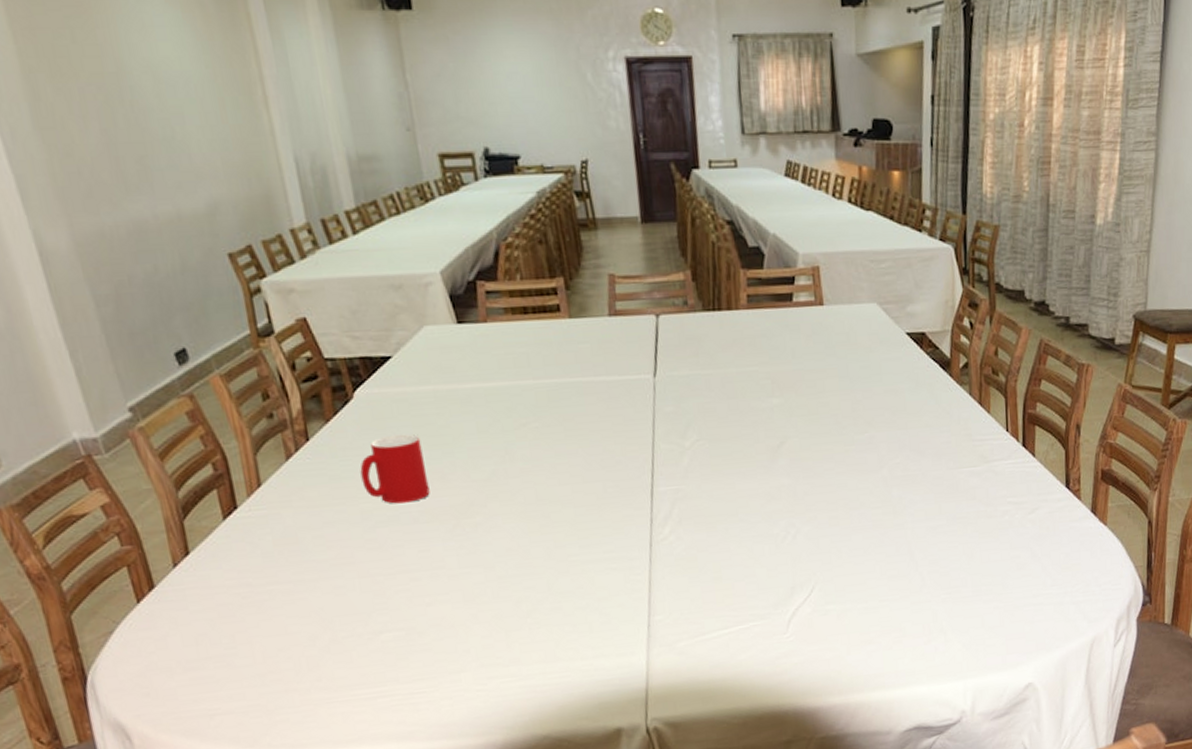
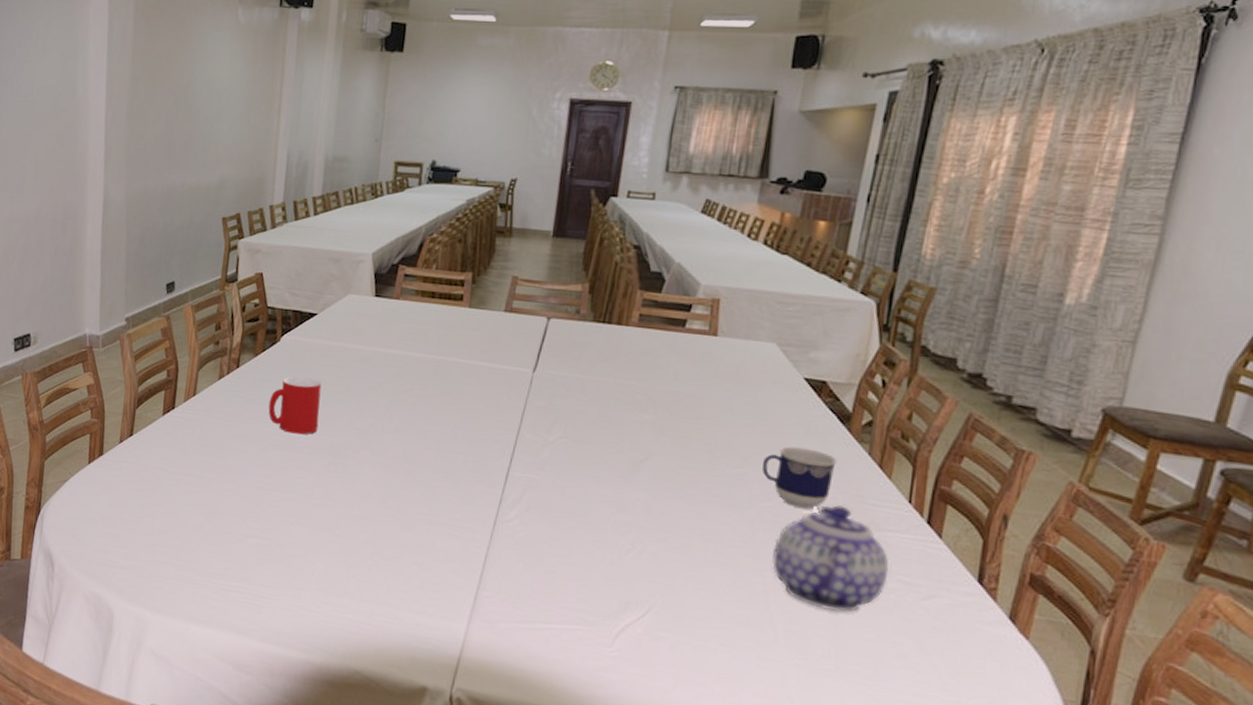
cup: none [884,400,946,458] -> present [762,446,838,509]
teapot: none [907,447,1001,545] -> present [772,505,889,613]

